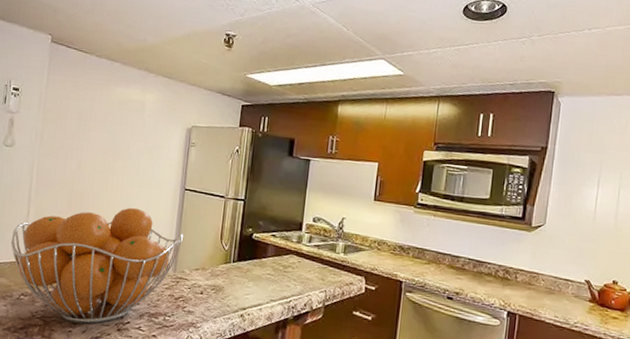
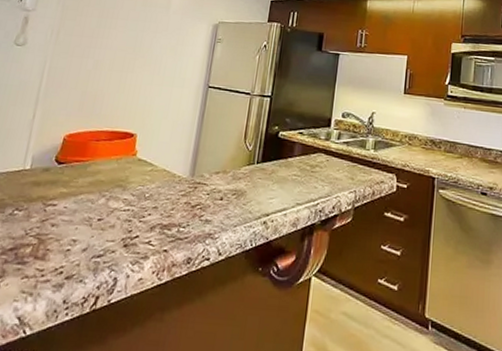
fruit basket: present [10,207,184,324] -> none [9,107,206,240]

